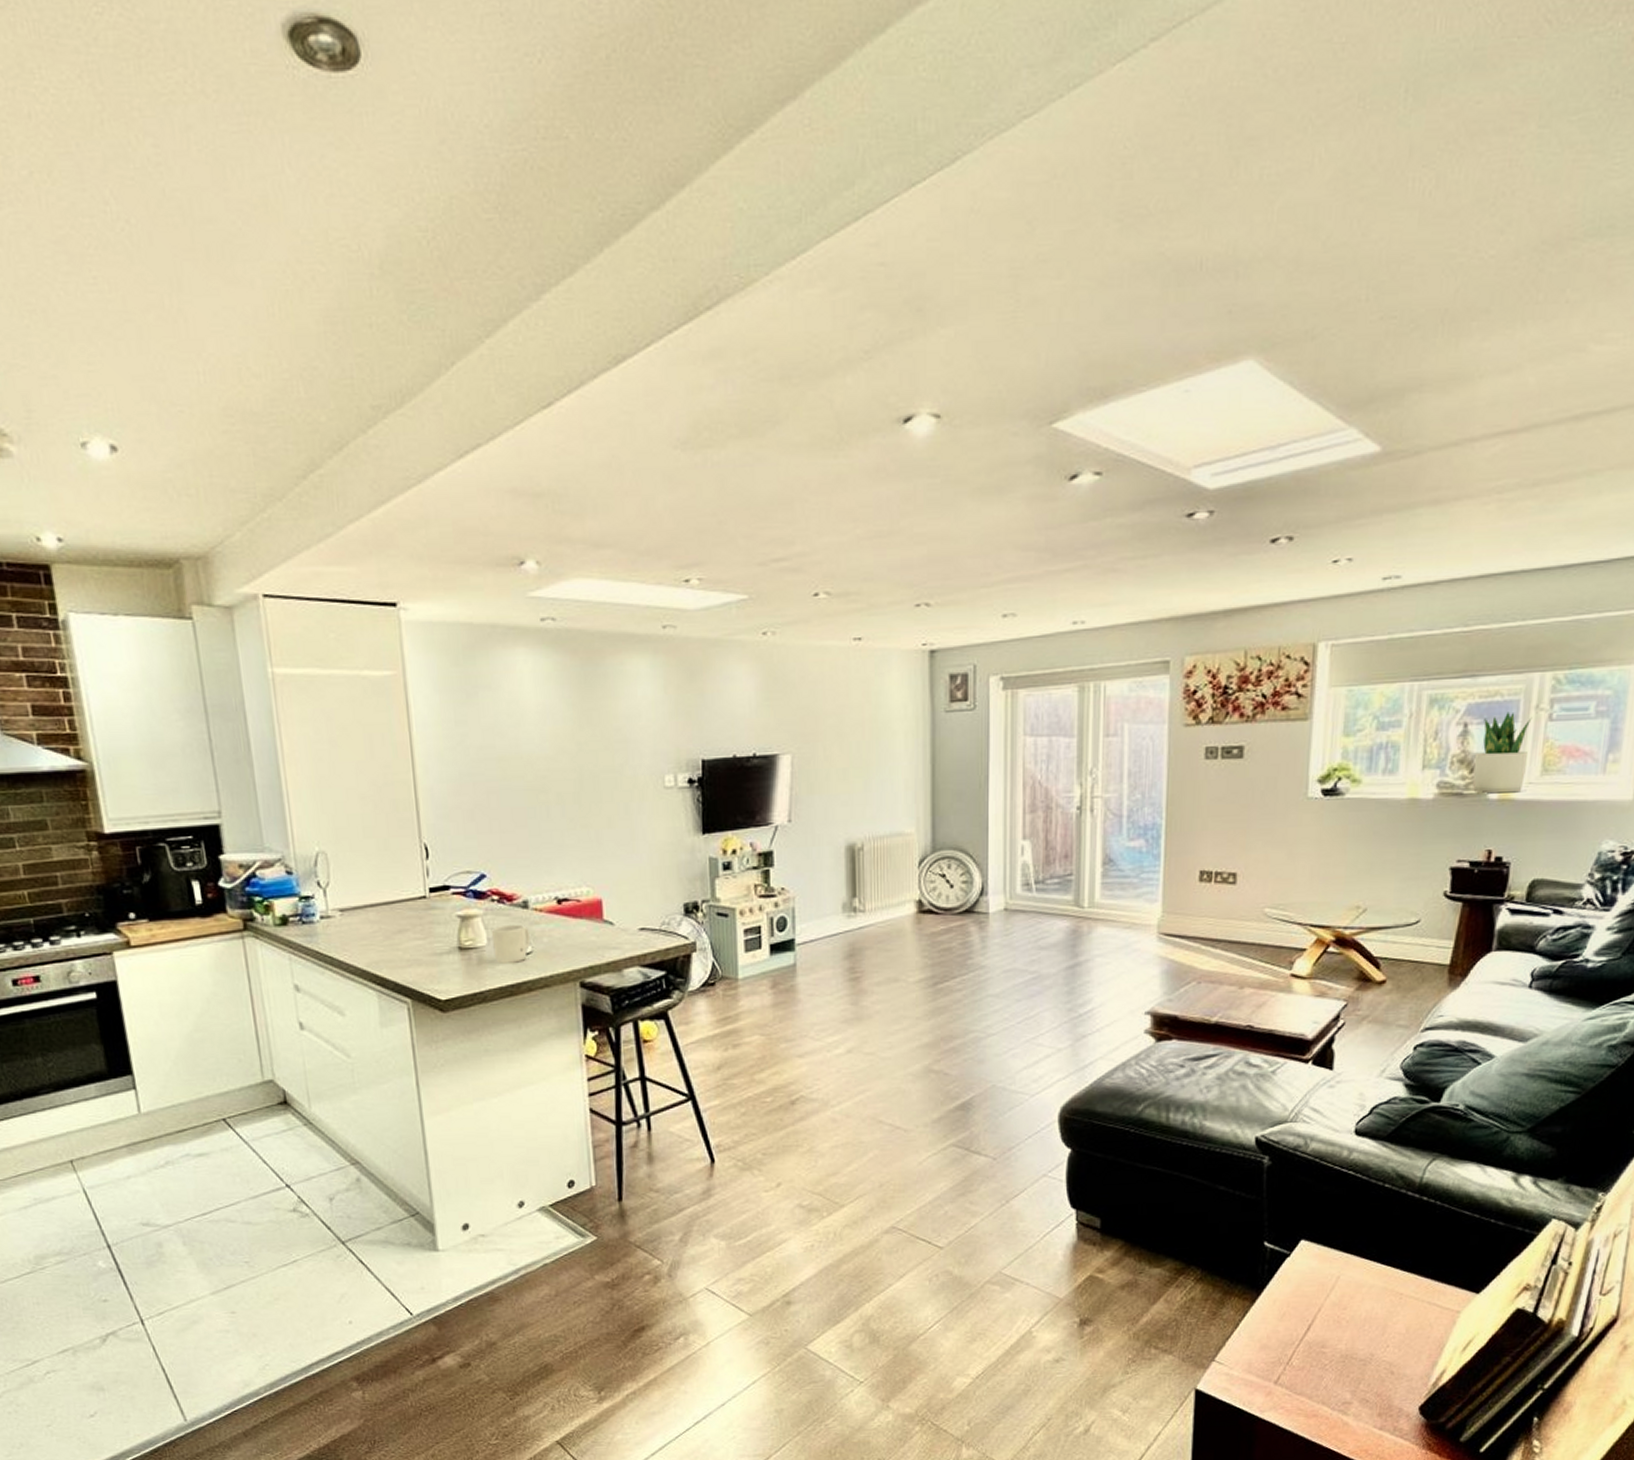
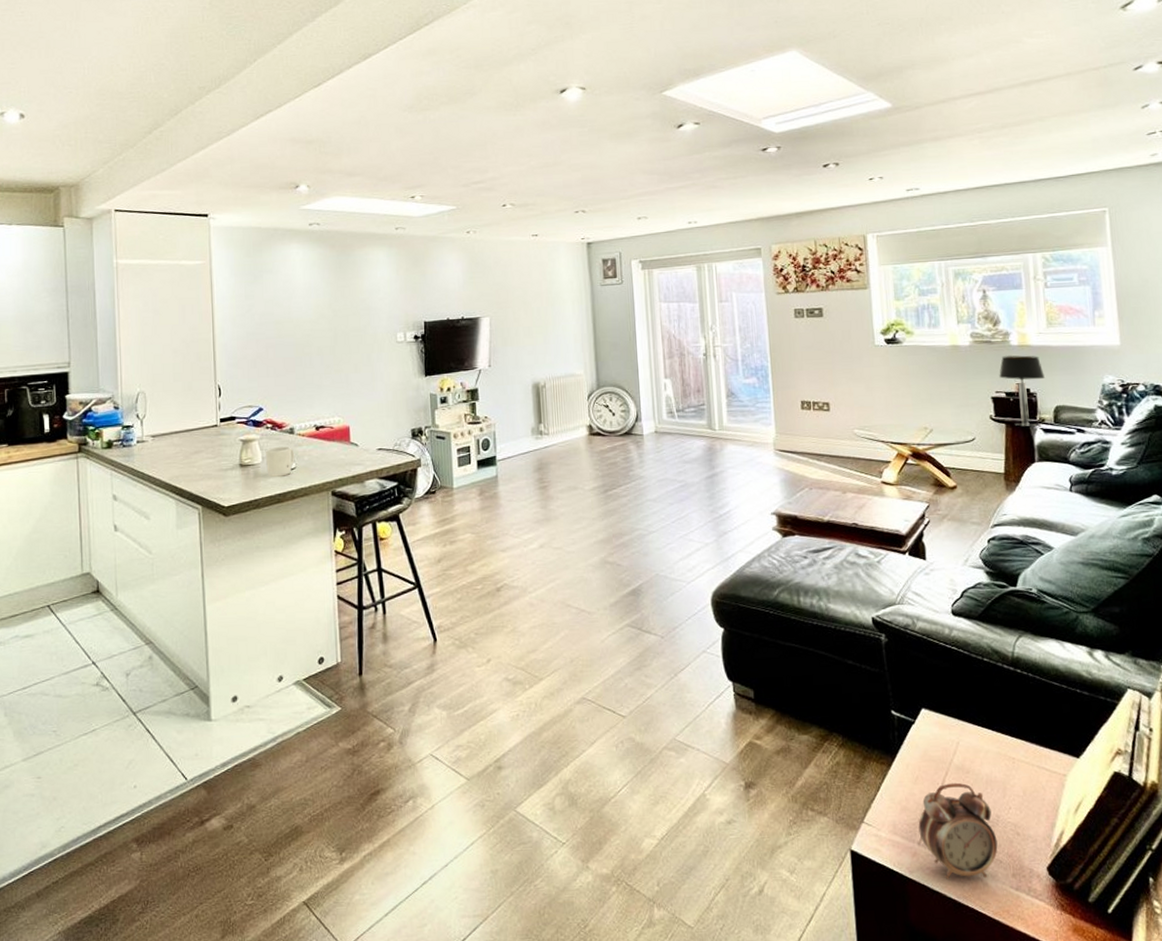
alarm clock: none [1277,1319,1367,1419] -> present [918,782,998,879]
table lamp: none [1465,812,1525,906] -> present [999,355,1045,427]
planter: present [1472,712,1532,794] -> none [995,281,1036,341]

